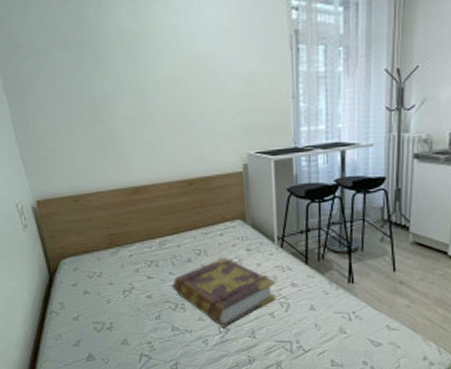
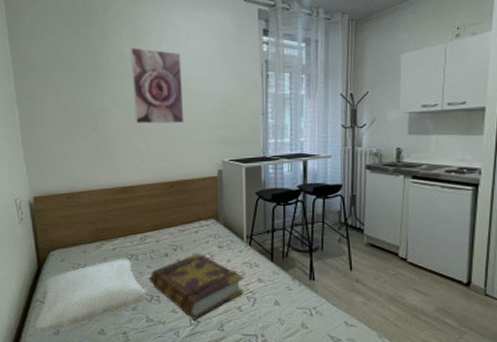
pillow: none [53,265,170,346] -> present [35,258,146,334]
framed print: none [131,19,202,114] -> present [130,47,184,124]

